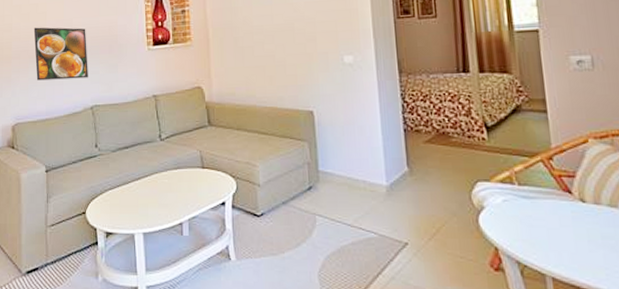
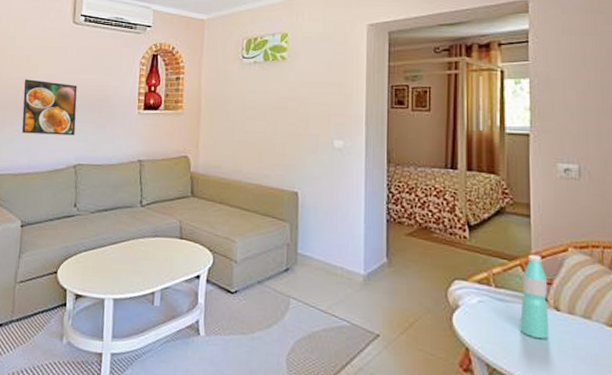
water bottle: none [544,149,578,231] -> present [520,254,550,339]

